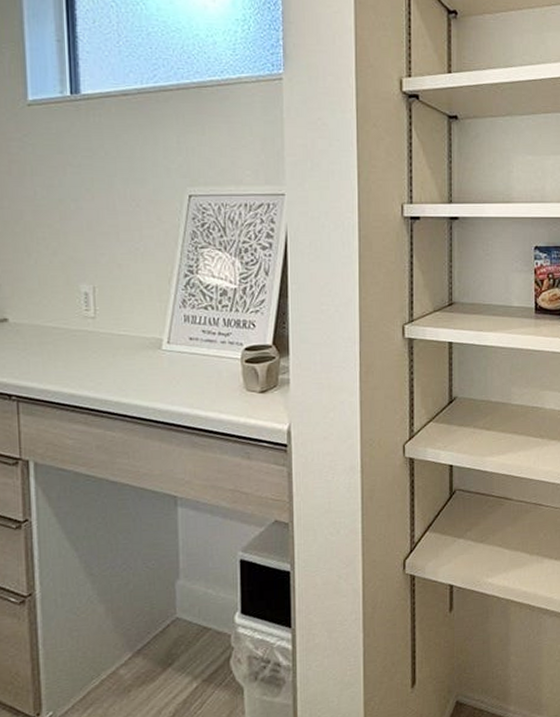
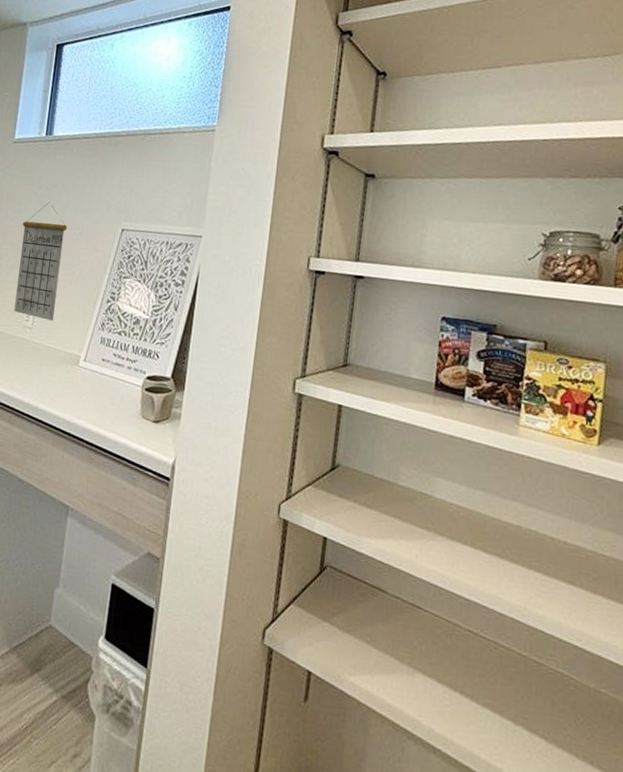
calendar: none [59,172,121,306] -> present [14,201,67,321]

